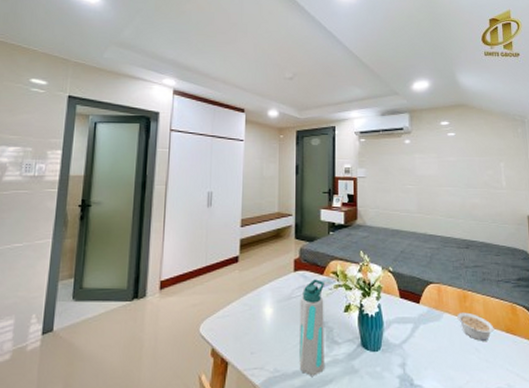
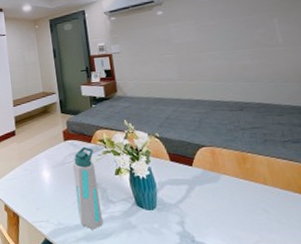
legume: present [457,312,494,341] -> none [237,174,285,202]

